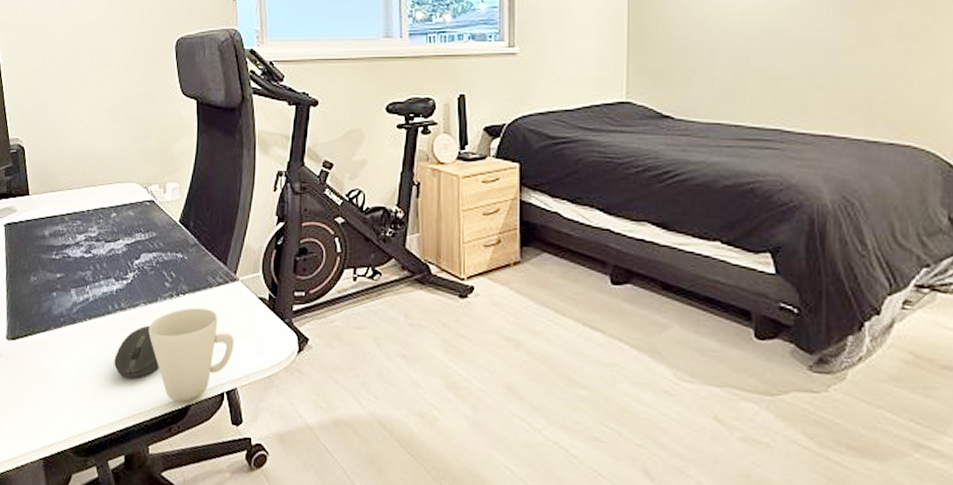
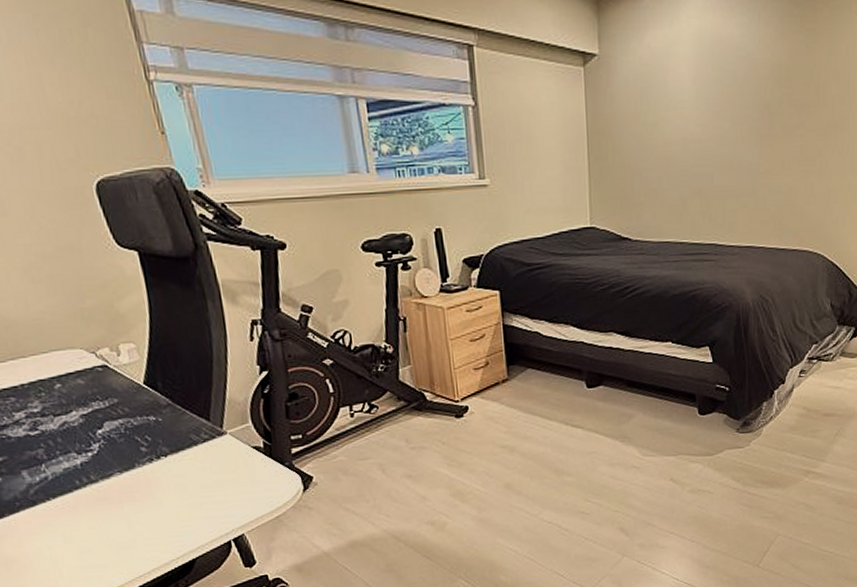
computer mouse: present [114,325,159,379] -> none [95,492,152,548]
mug: present [148,307,234,403] -> none [130,465,234,559]

